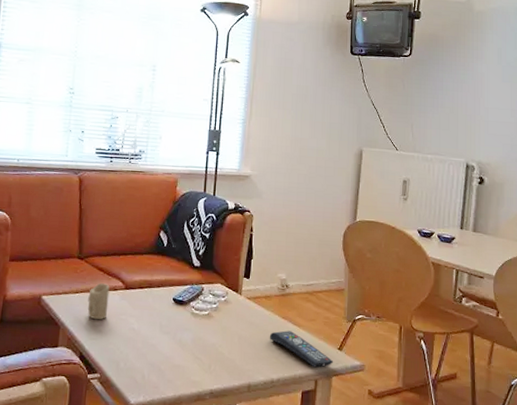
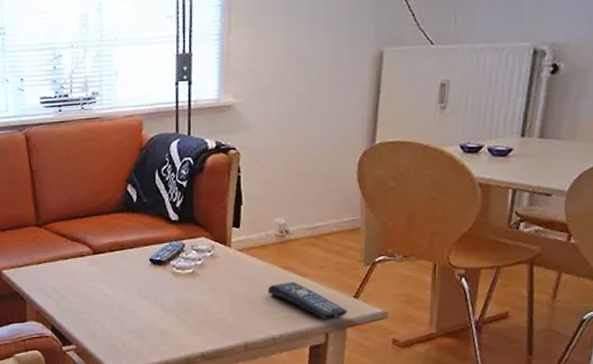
candle: present [87,283,110,320] -> none [53,250,77,290]

